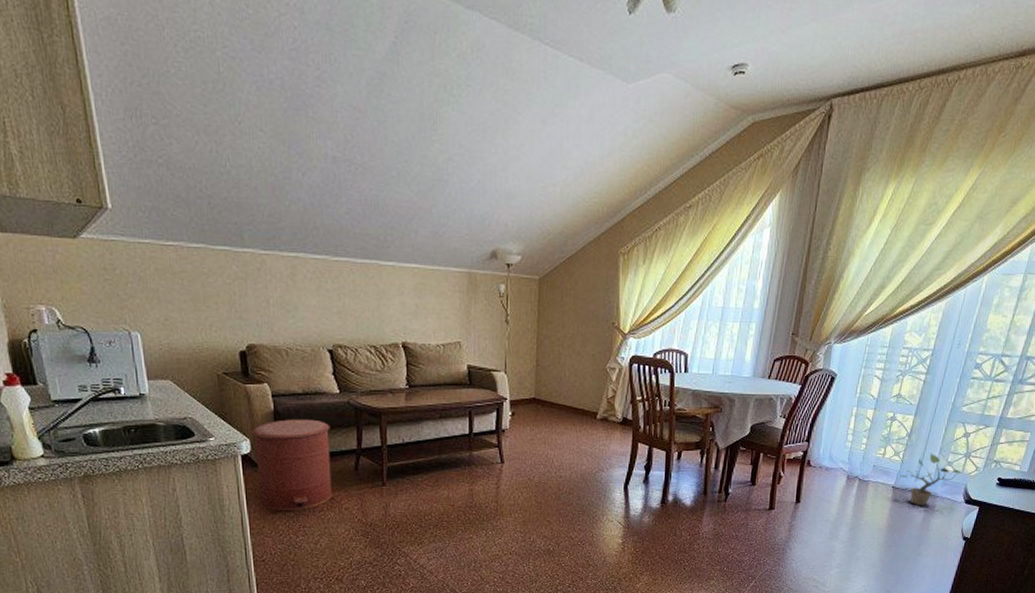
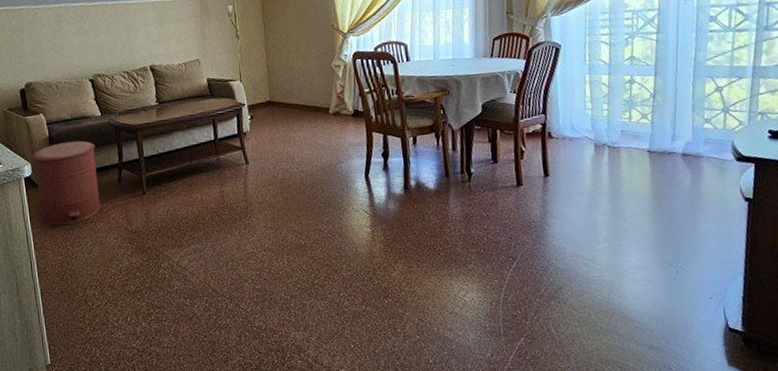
potted plant: present [900,453,961,506] -> none [654,111,723,169]

